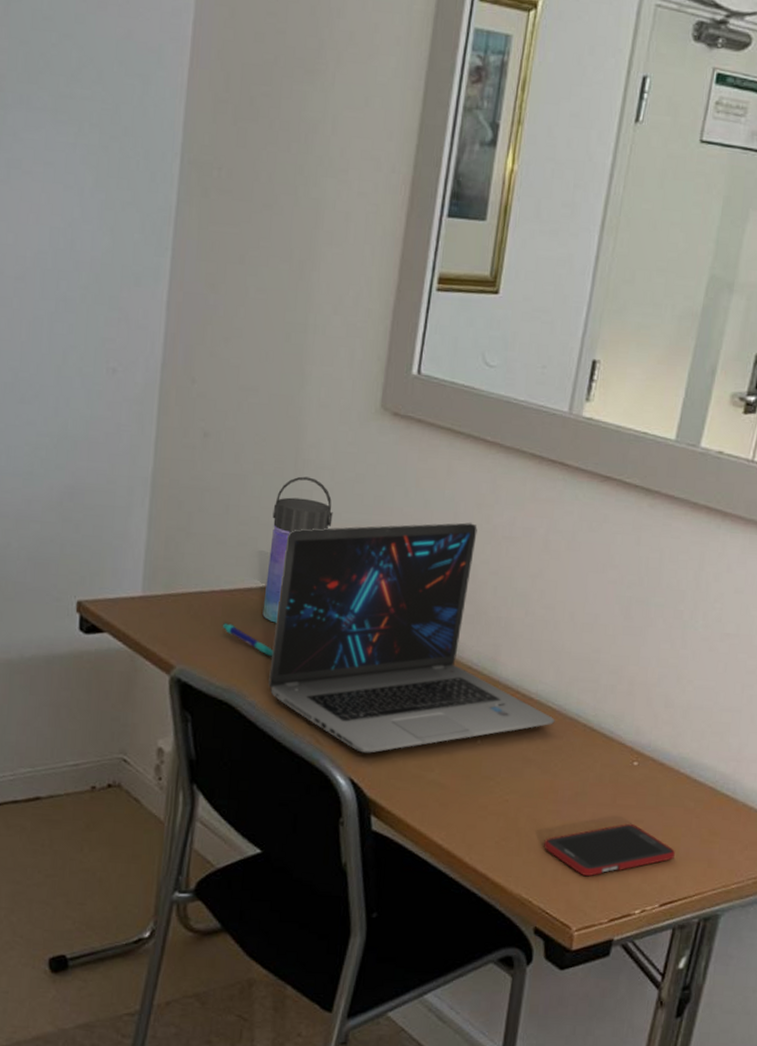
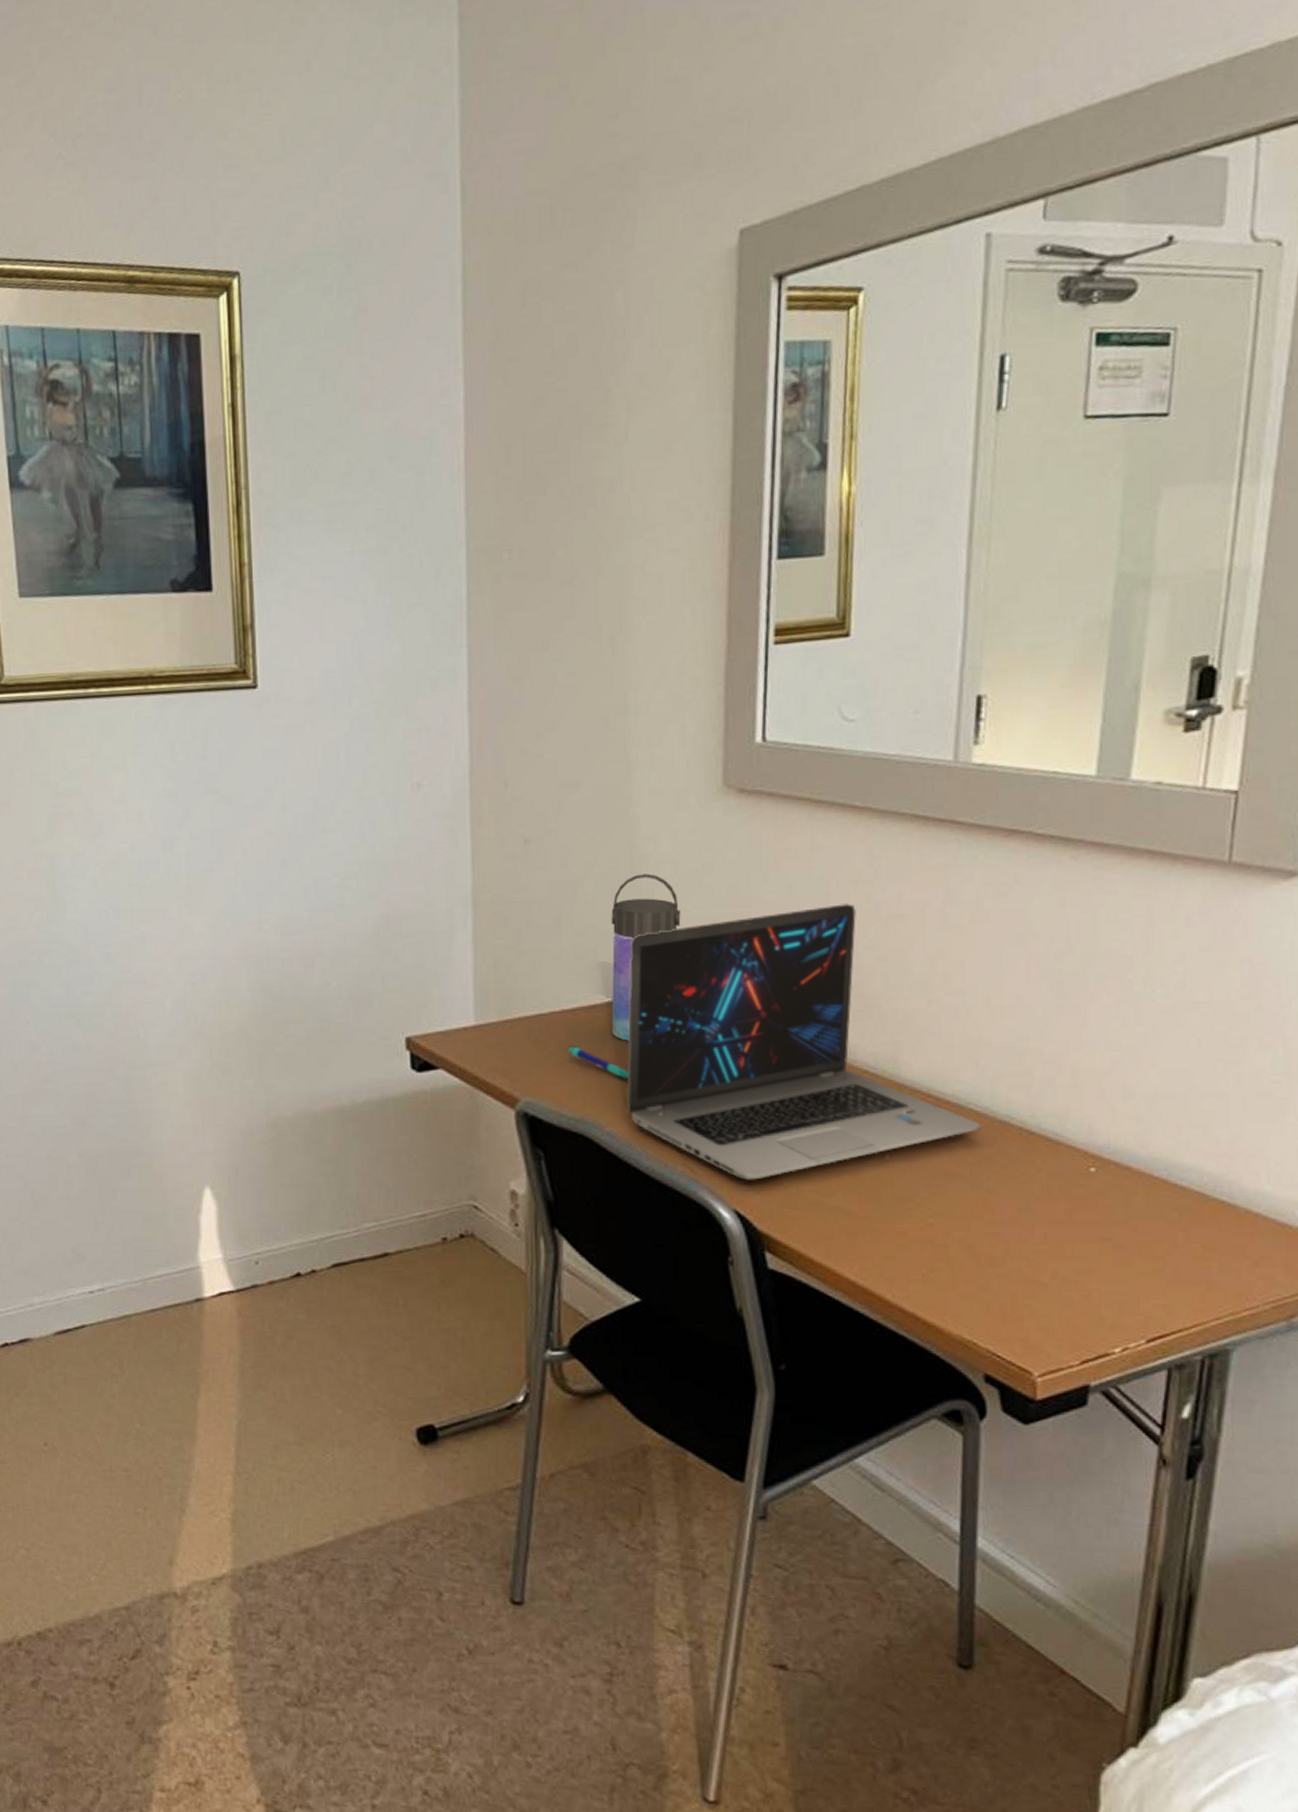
cell phone: present [544,824,675,876] -> none [984,1244,1159,1309]

